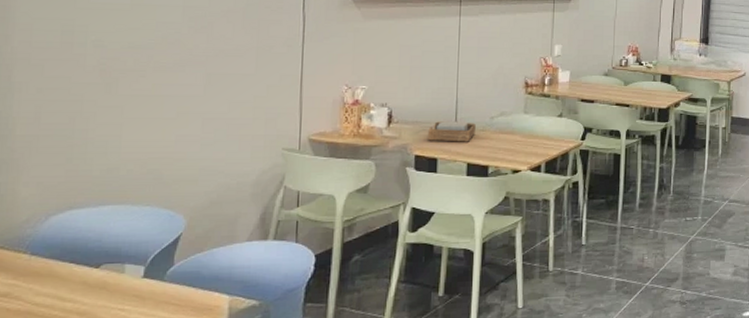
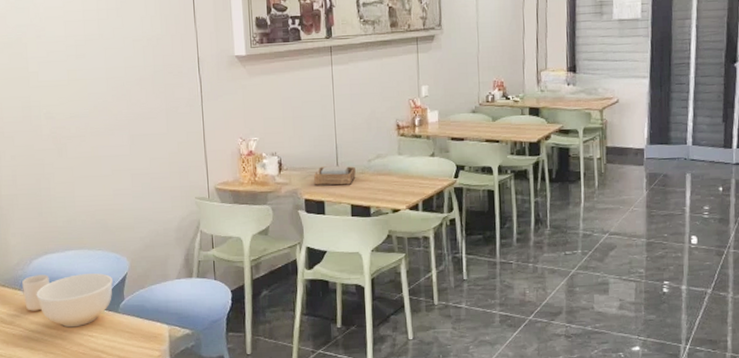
cup: none [29,234,71,280] -> present [22,274,50,311]
bowl: none [49,233,161,300] -> present [36,273,113,328]

